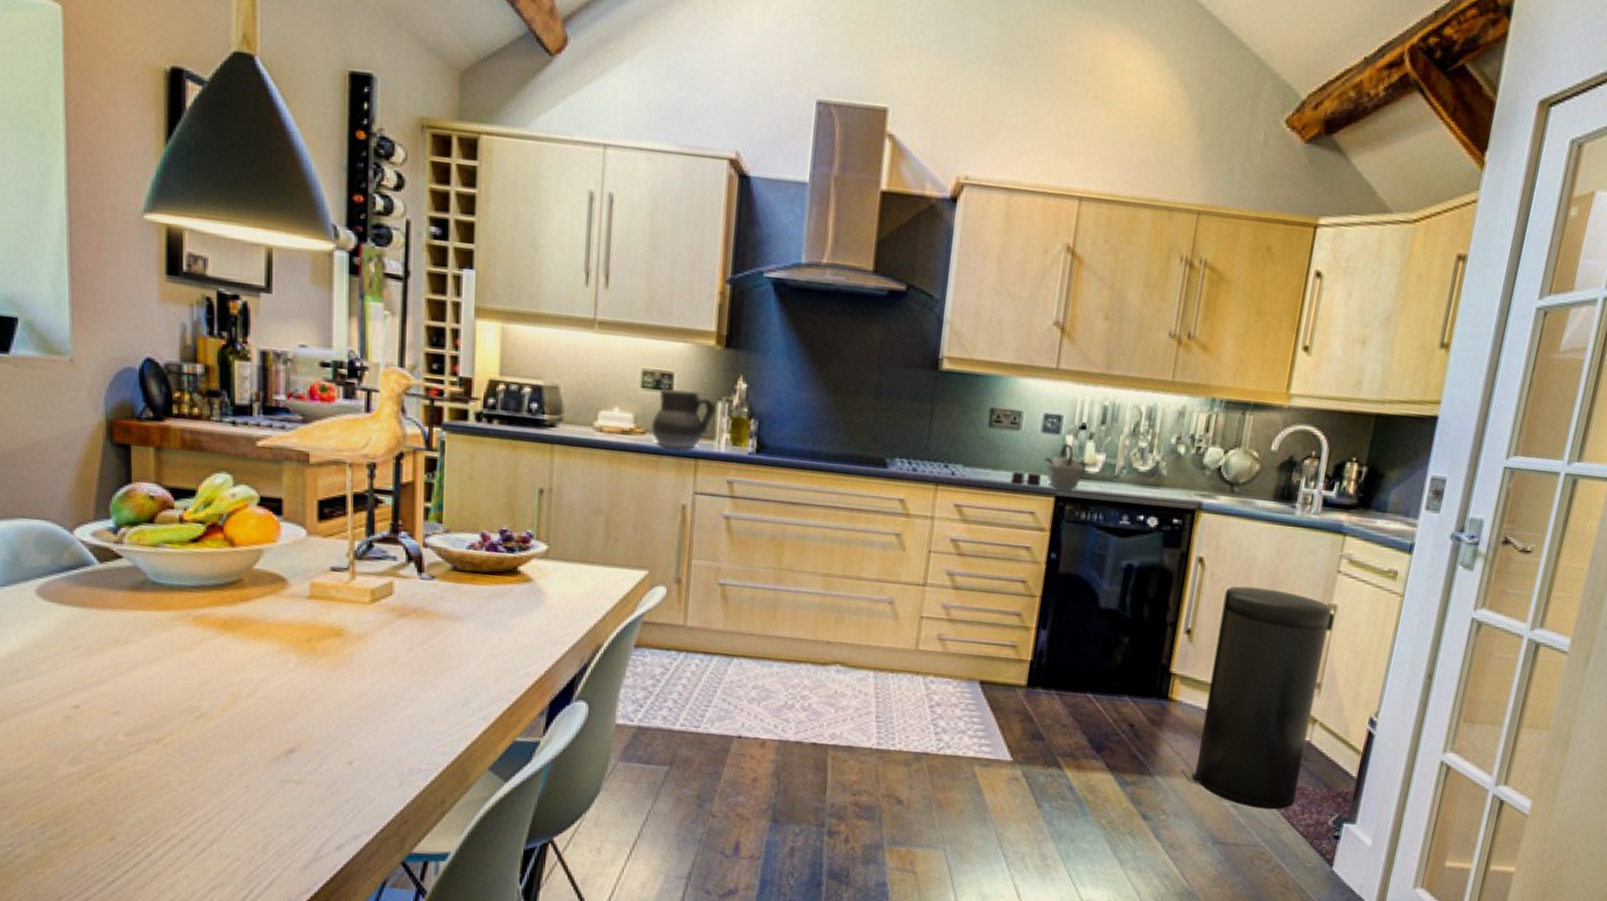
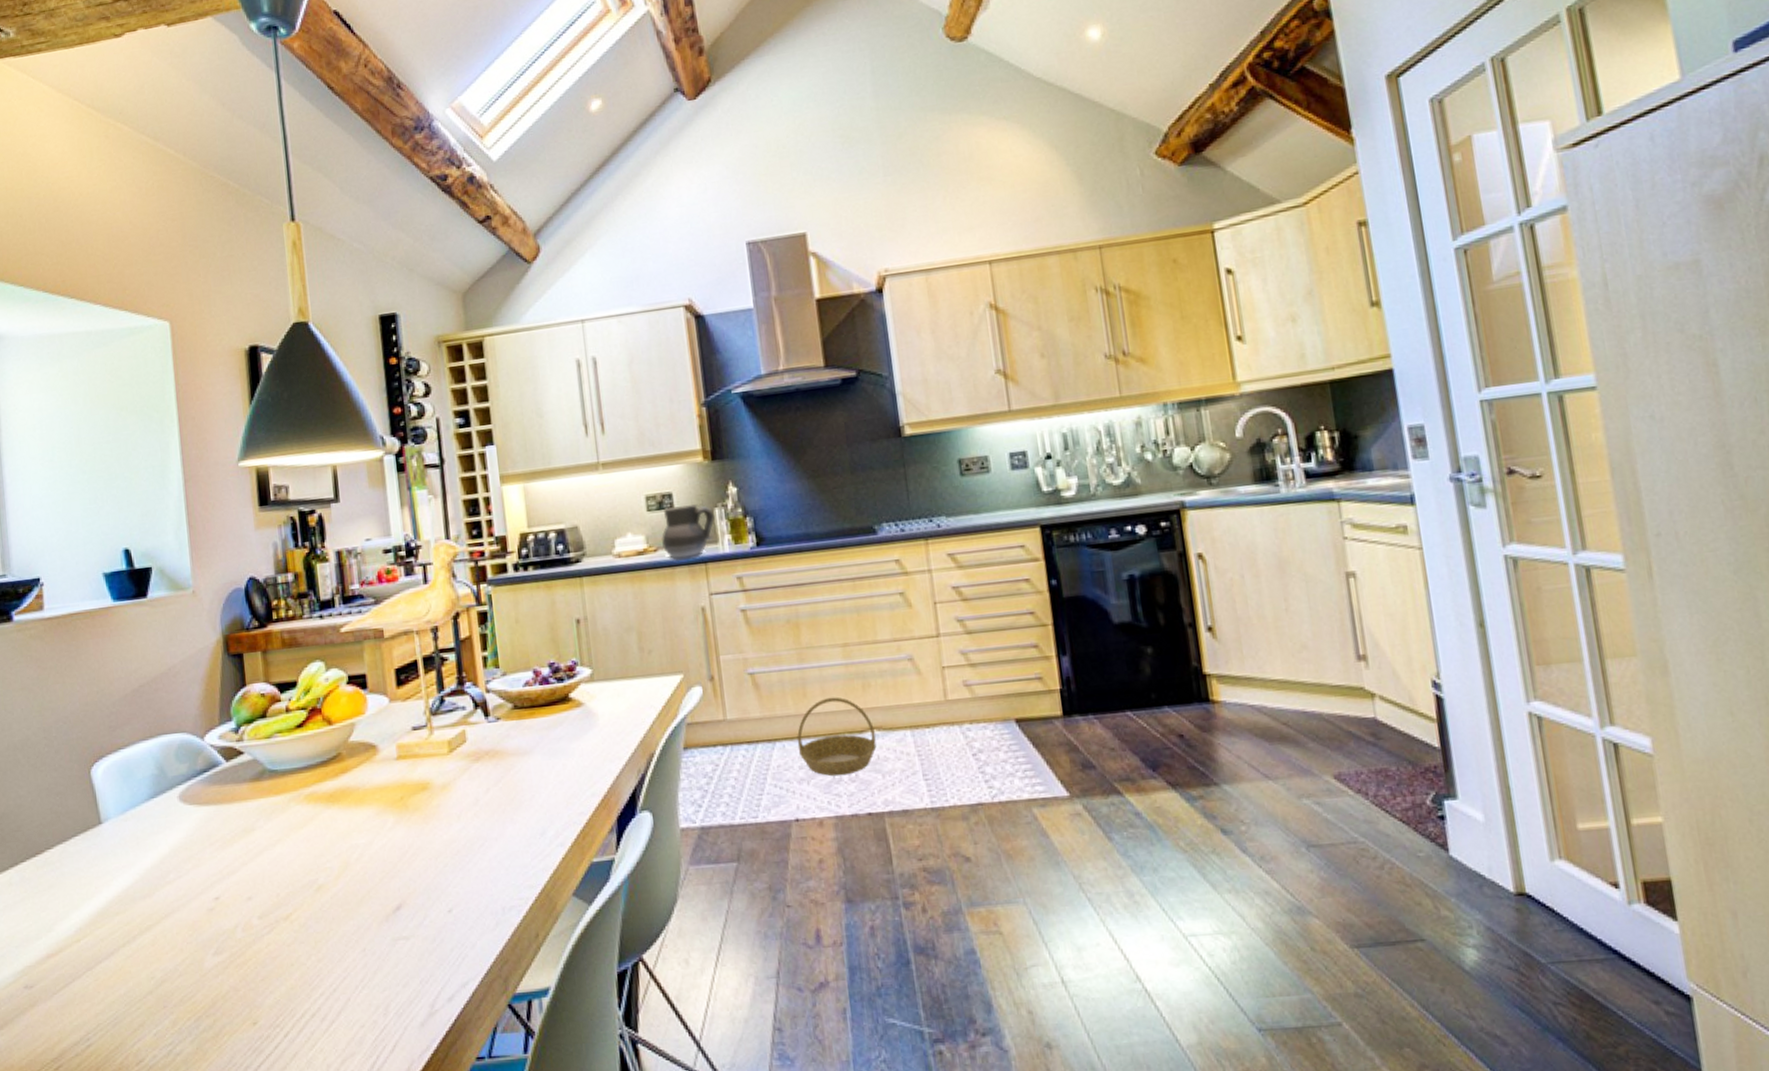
basket: none [755,624,838,703] -> present [797,697,877,776]
kettle: present [1010,443,1085,491] -> none [993,474,1061,524]
pedal bin: present [1181,586,1335,810] -> none [1234,569,1381,801]

